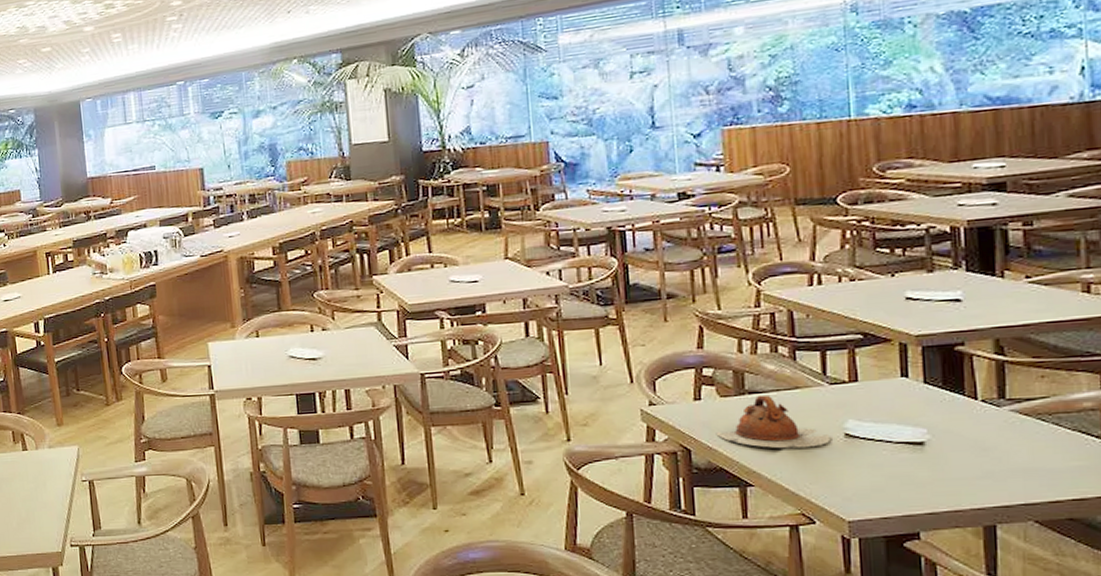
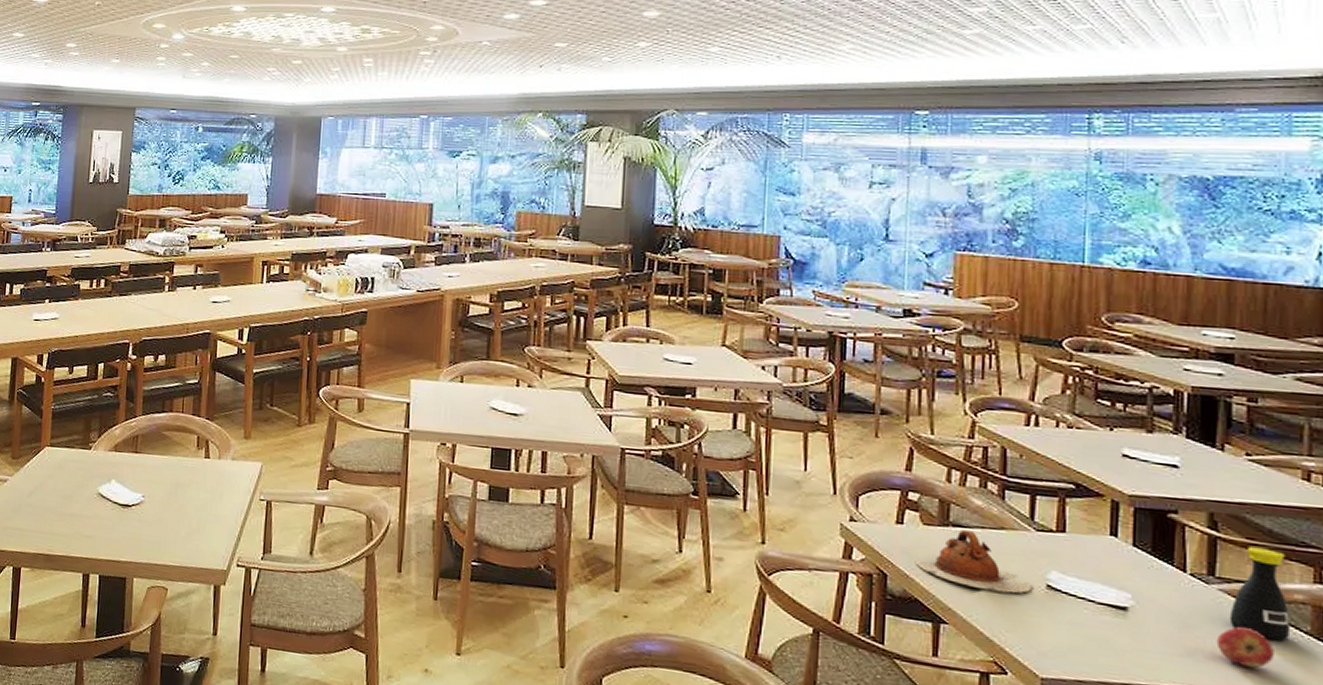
apple: none [1012,442,1068,478] -> present [1216,627,1274,668]
bottle: none [1022,364,1083,450] -> present [1229,546,1291,641]

